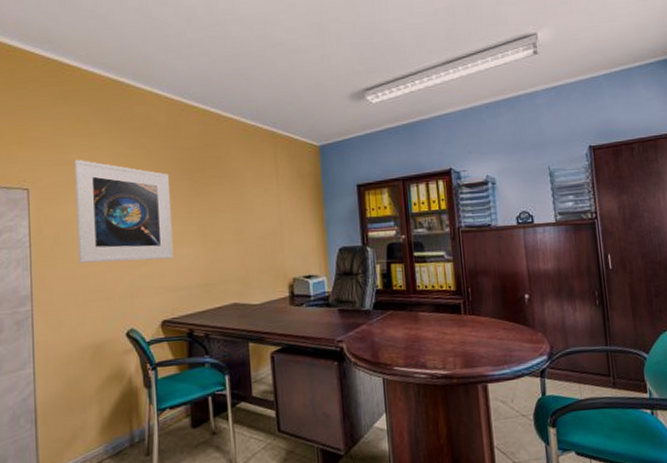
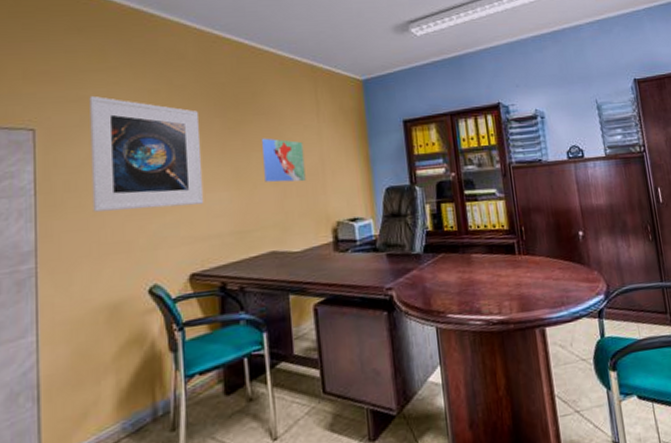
map: none [224,199,265,241] -> present [261,138,306,183]

